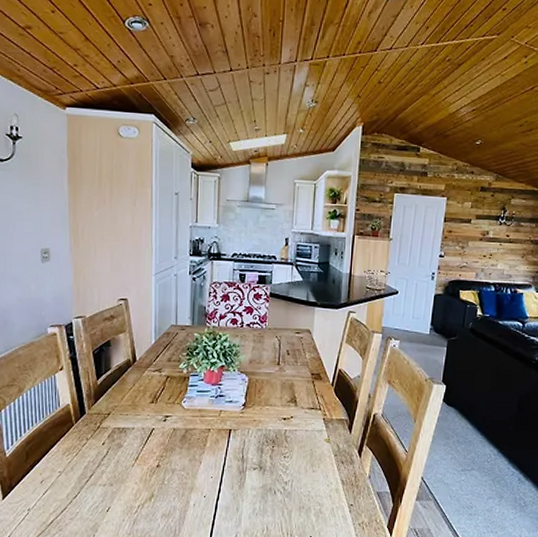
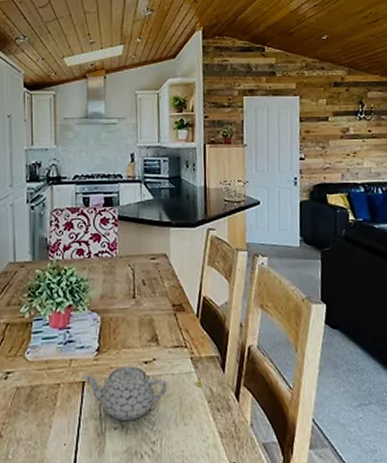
teapot: none [229,420,301,464] -> present [82,366,168,422]

